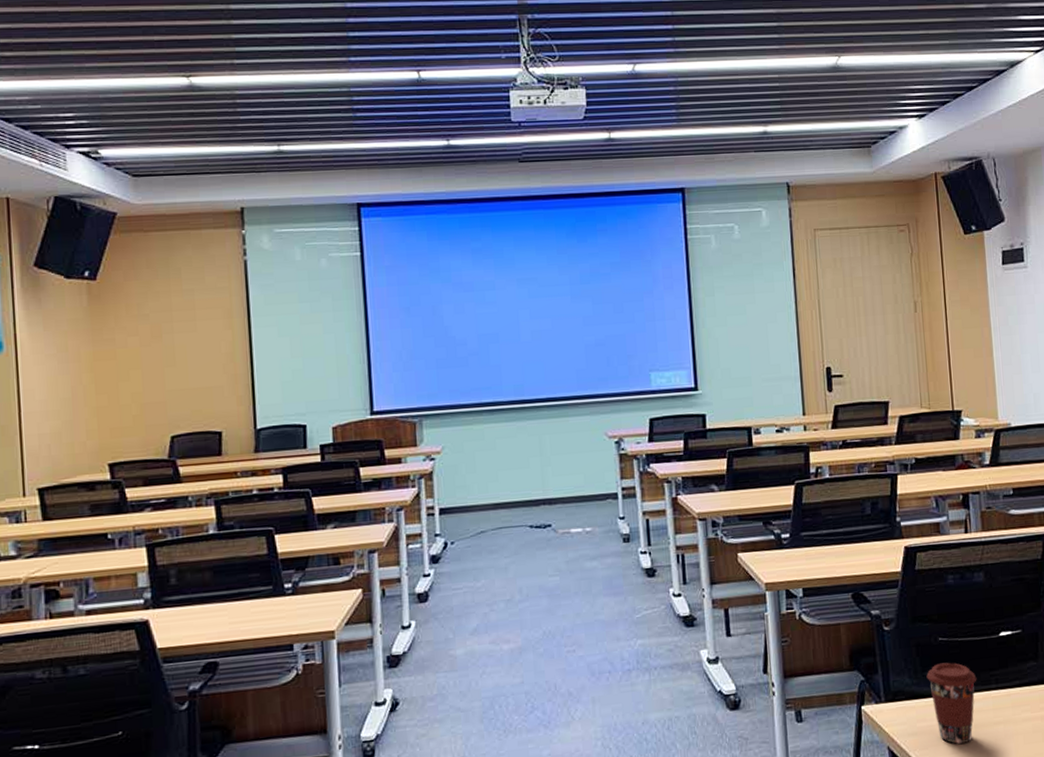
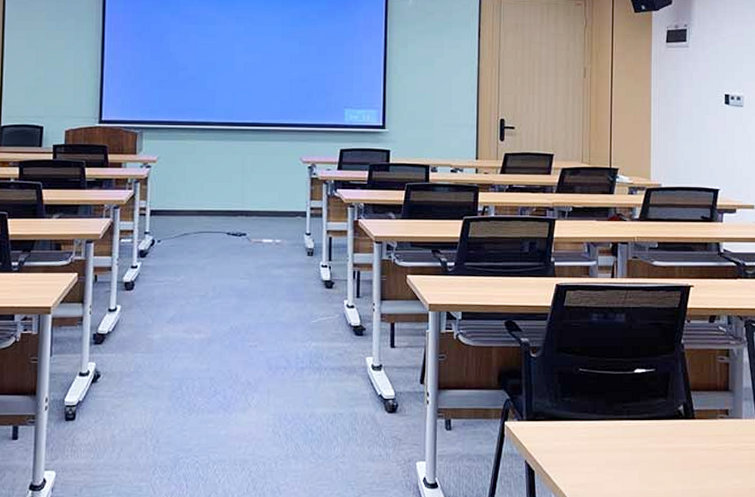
coffee cup: present [926,662,977,744] -> none [565,391,611,466]

